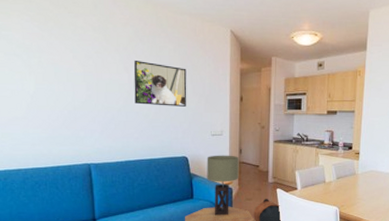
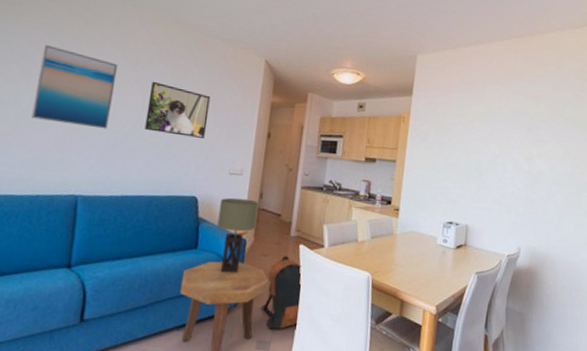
wall art: none [36,35,104,106] -> present [31,44,118,129]

